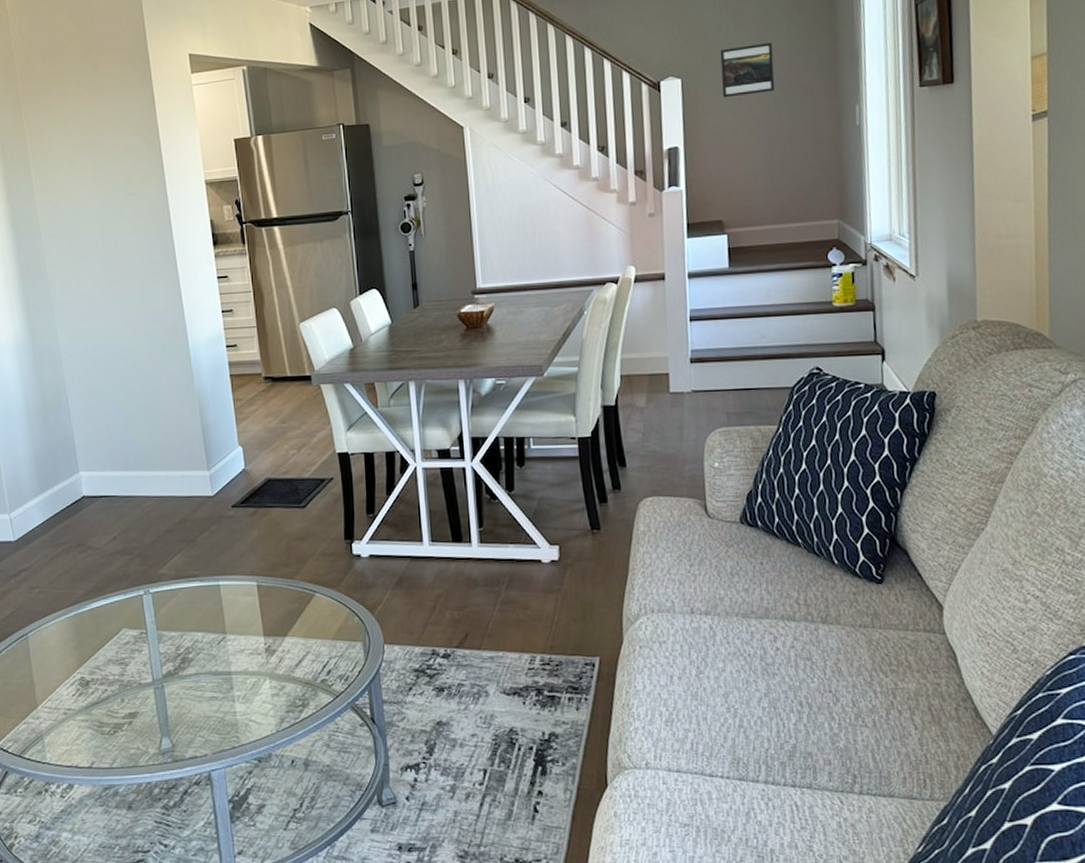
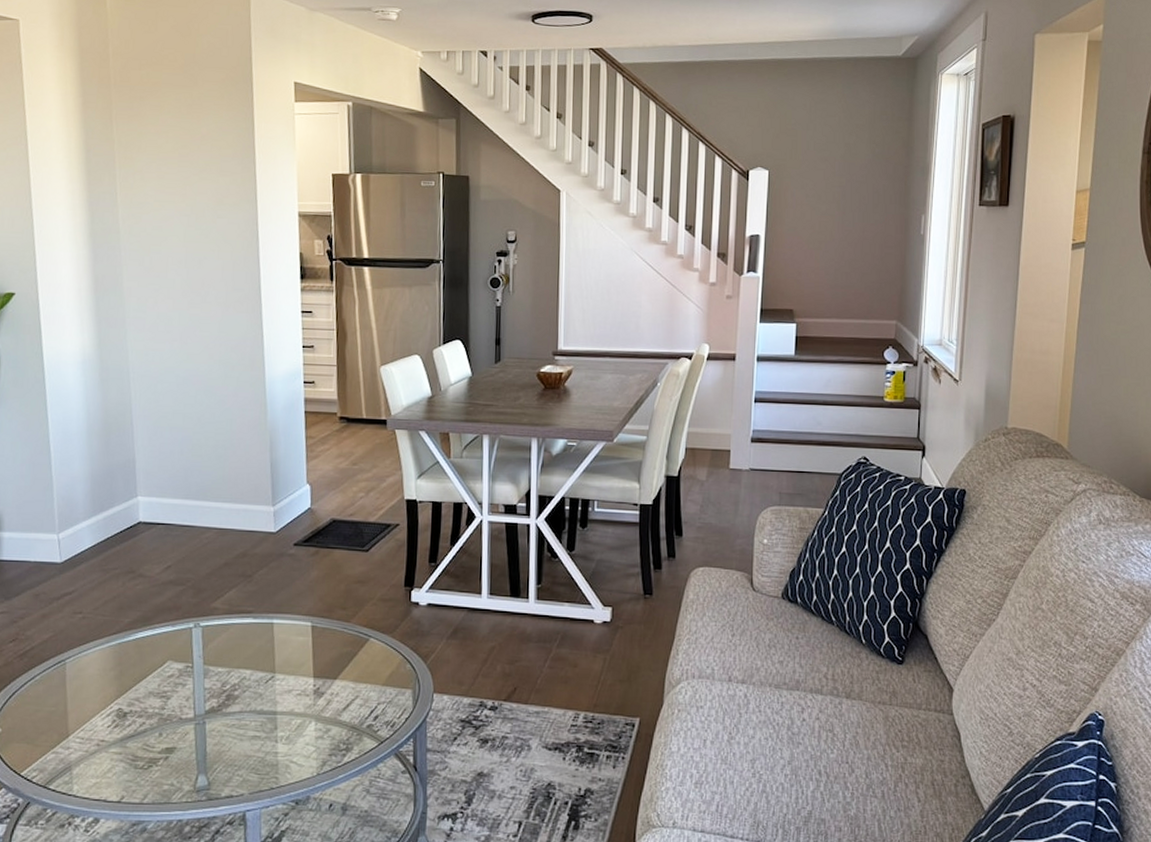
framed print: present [720,42,775,98] -> none [804,146,853,194]

